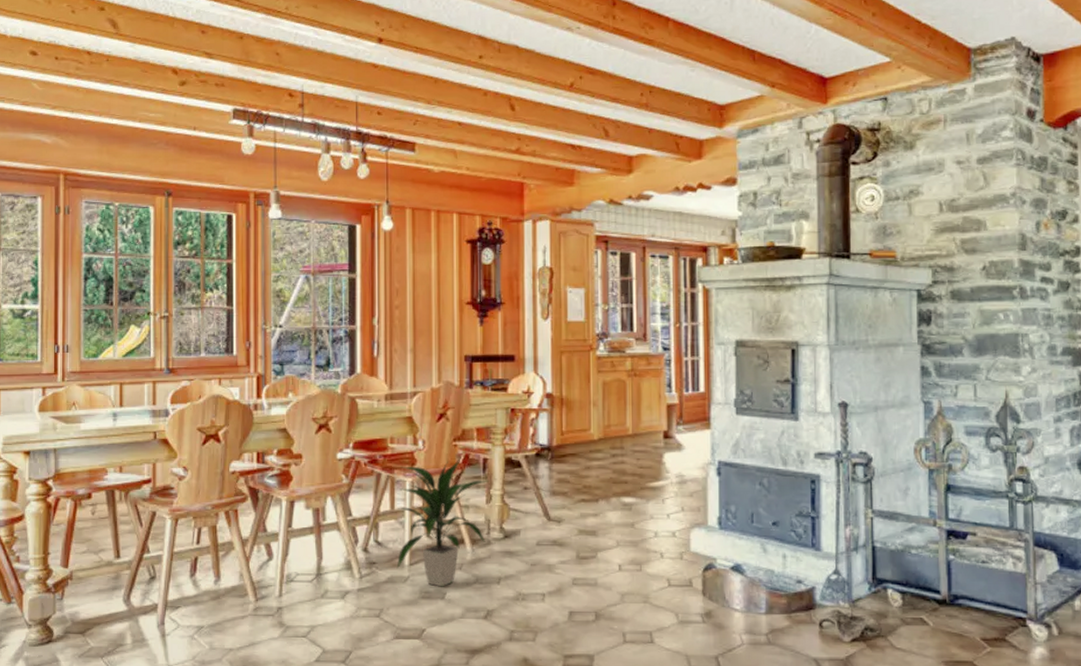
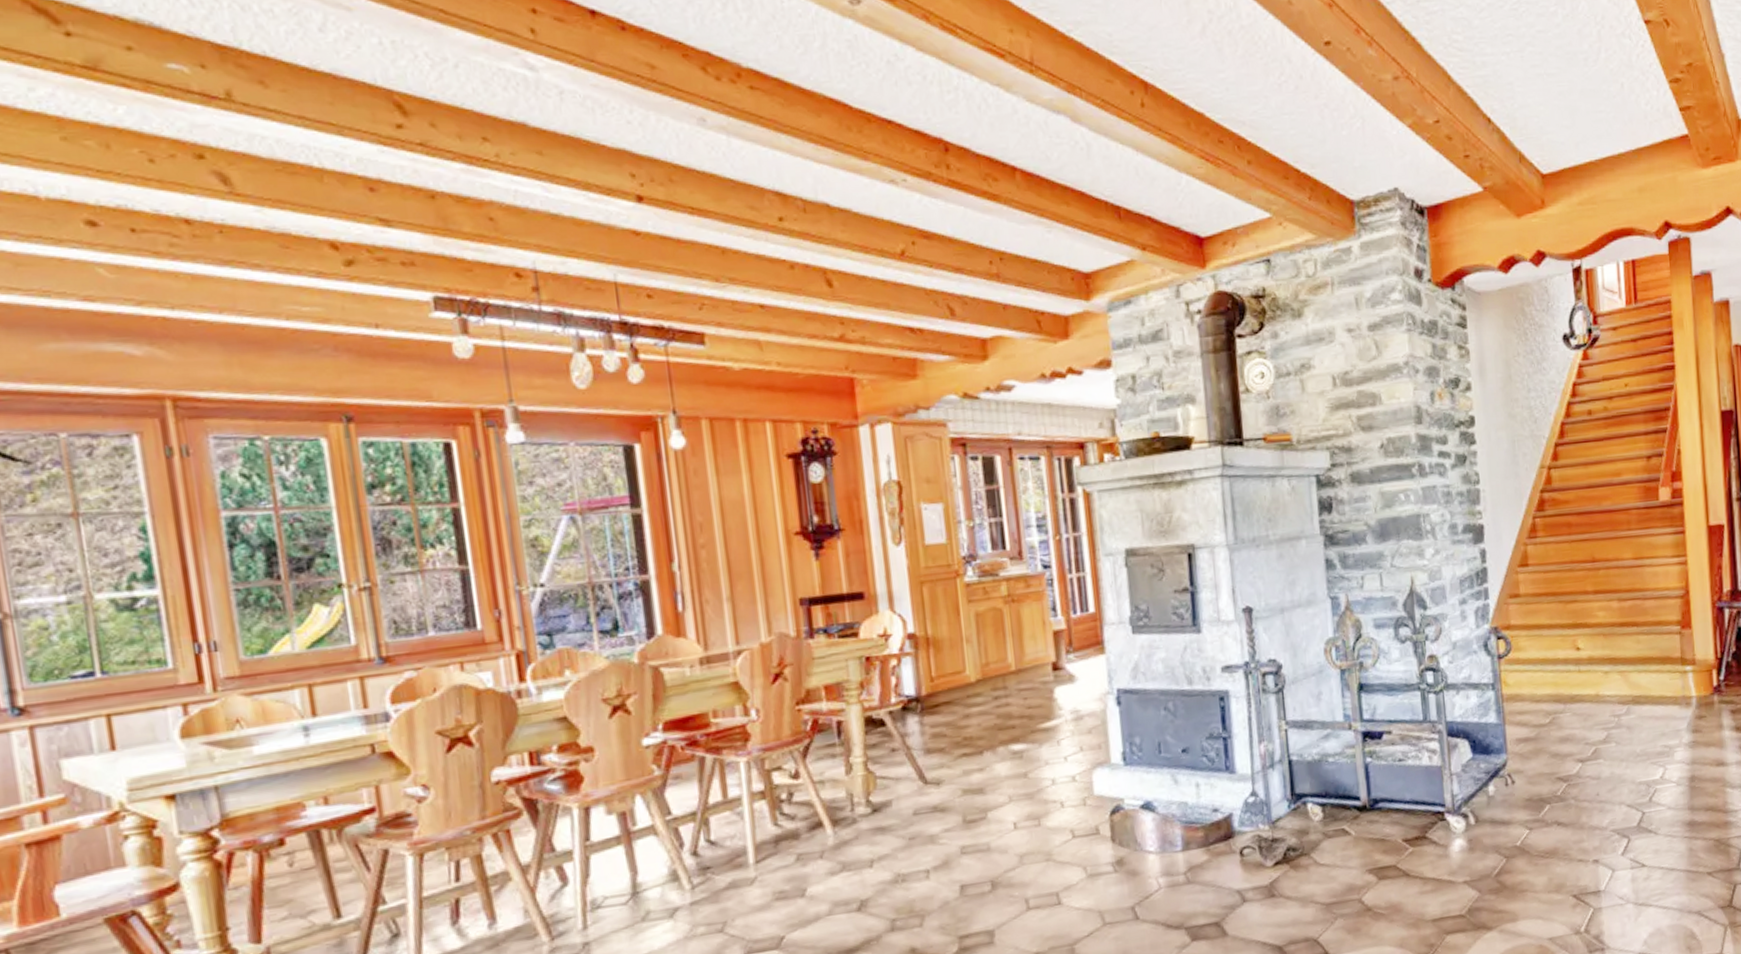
indoor plant: present [396,460,489,587] -> none [731,727,850,884]

